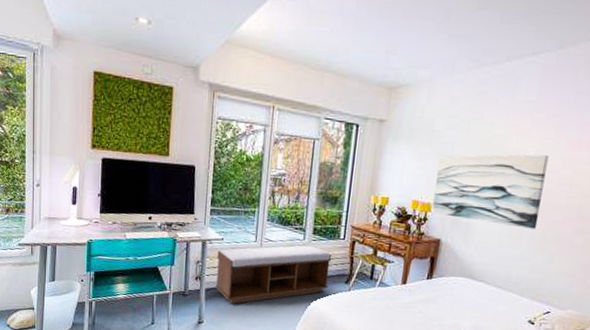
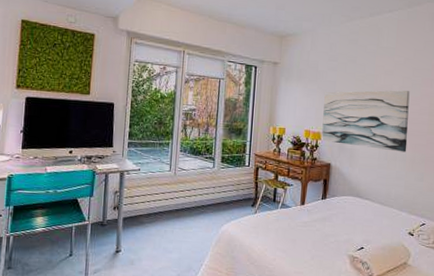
bench: present [215,245,332,305] -> none [132,173,239,232]

